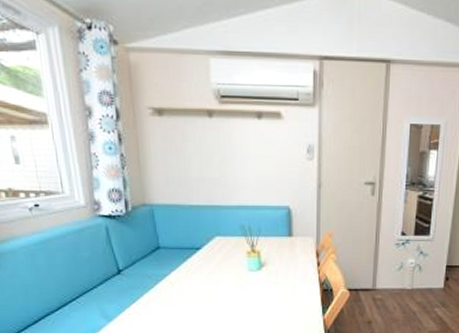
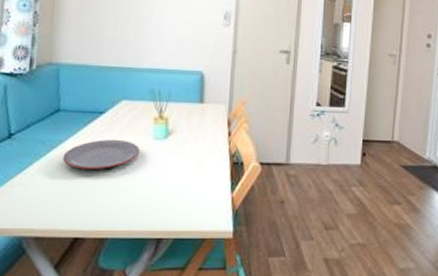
plate: none [169,273,237,298] -> present [62,140,140,169]

